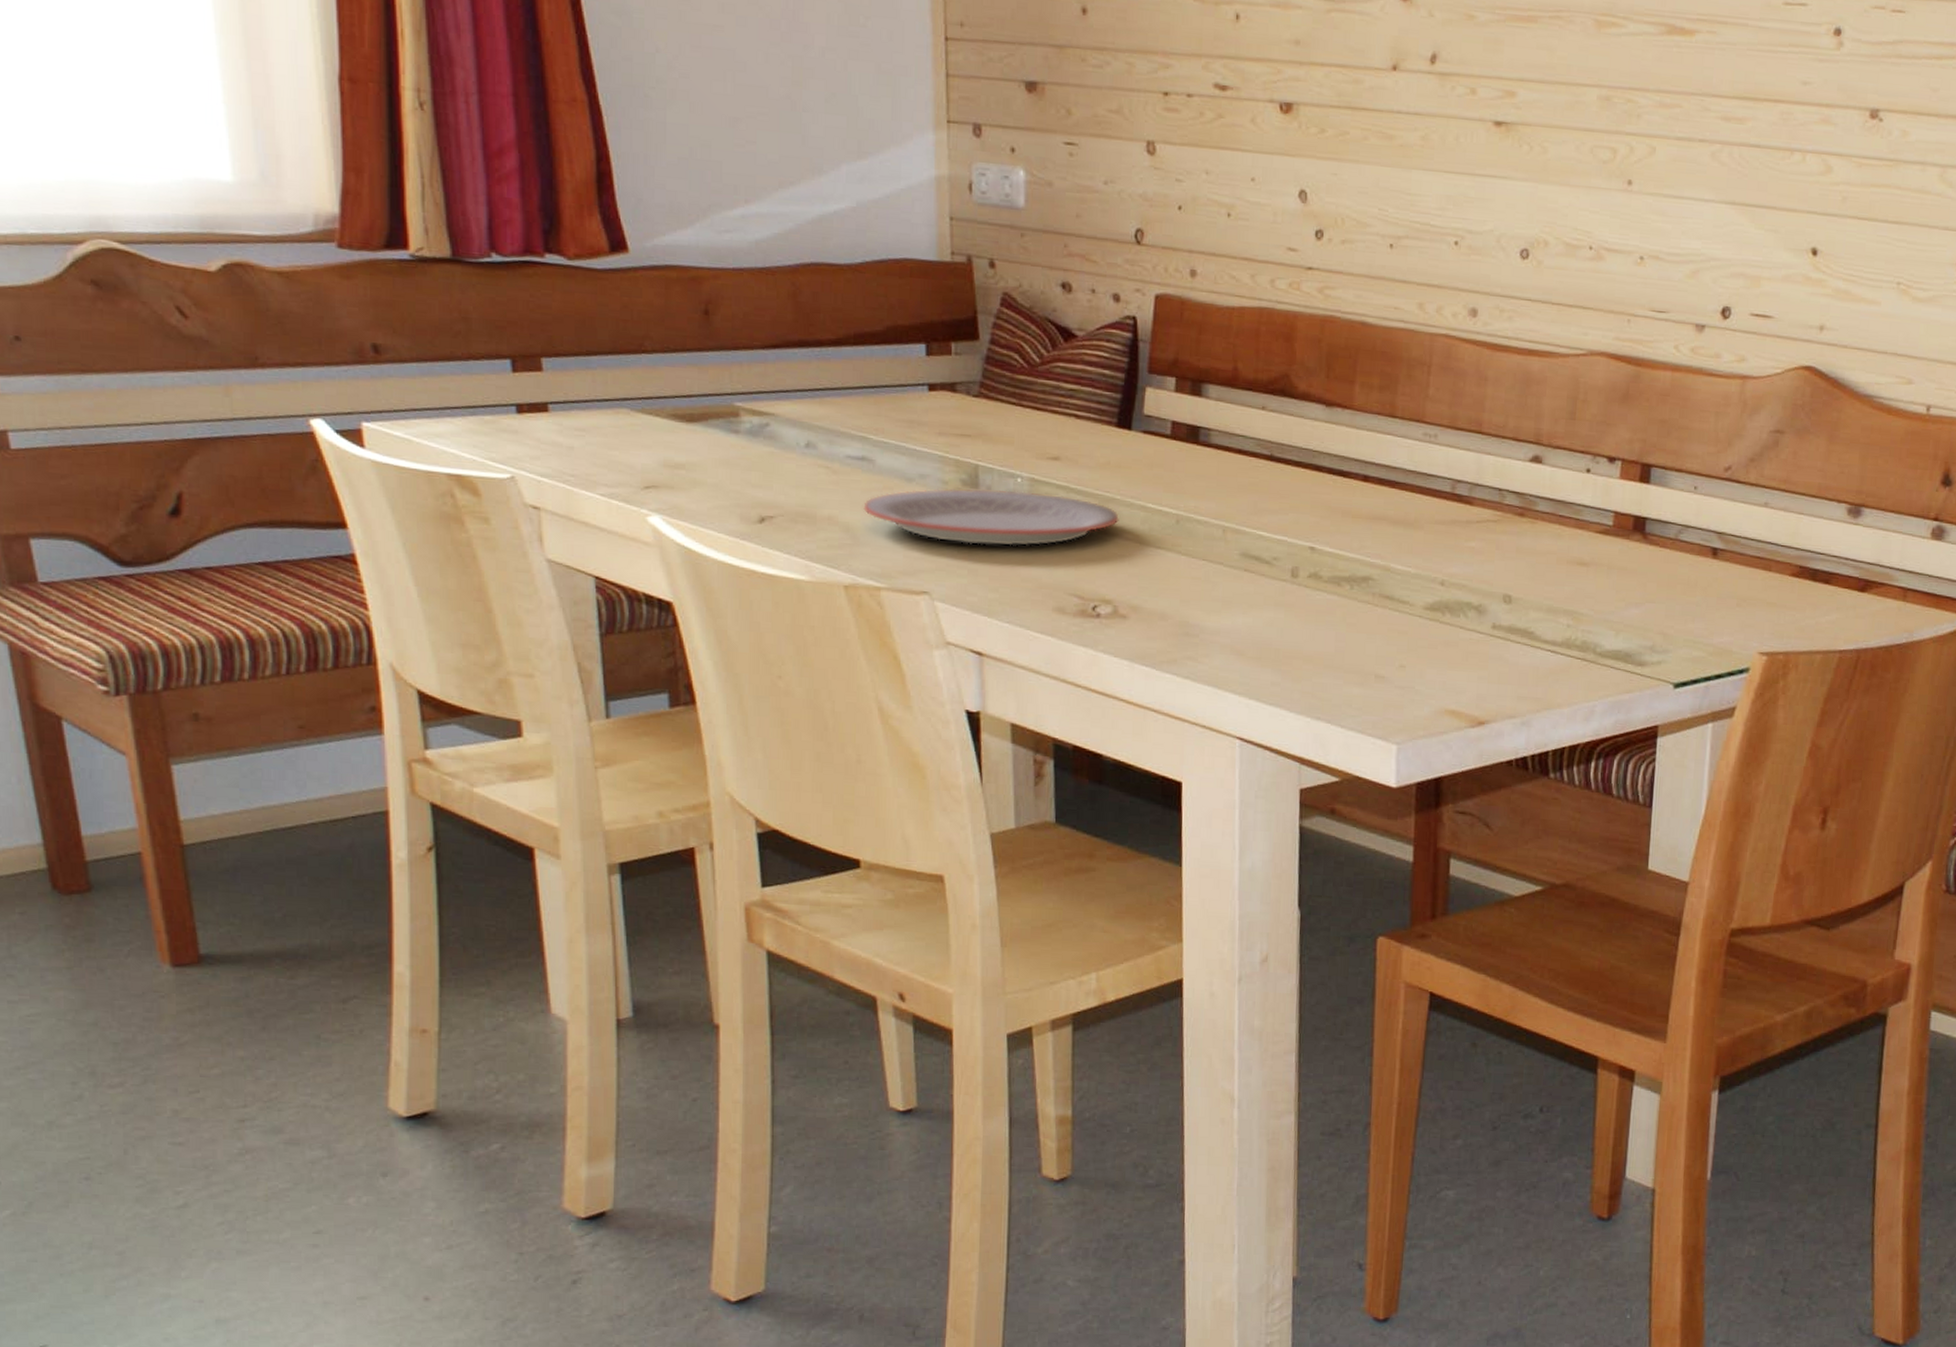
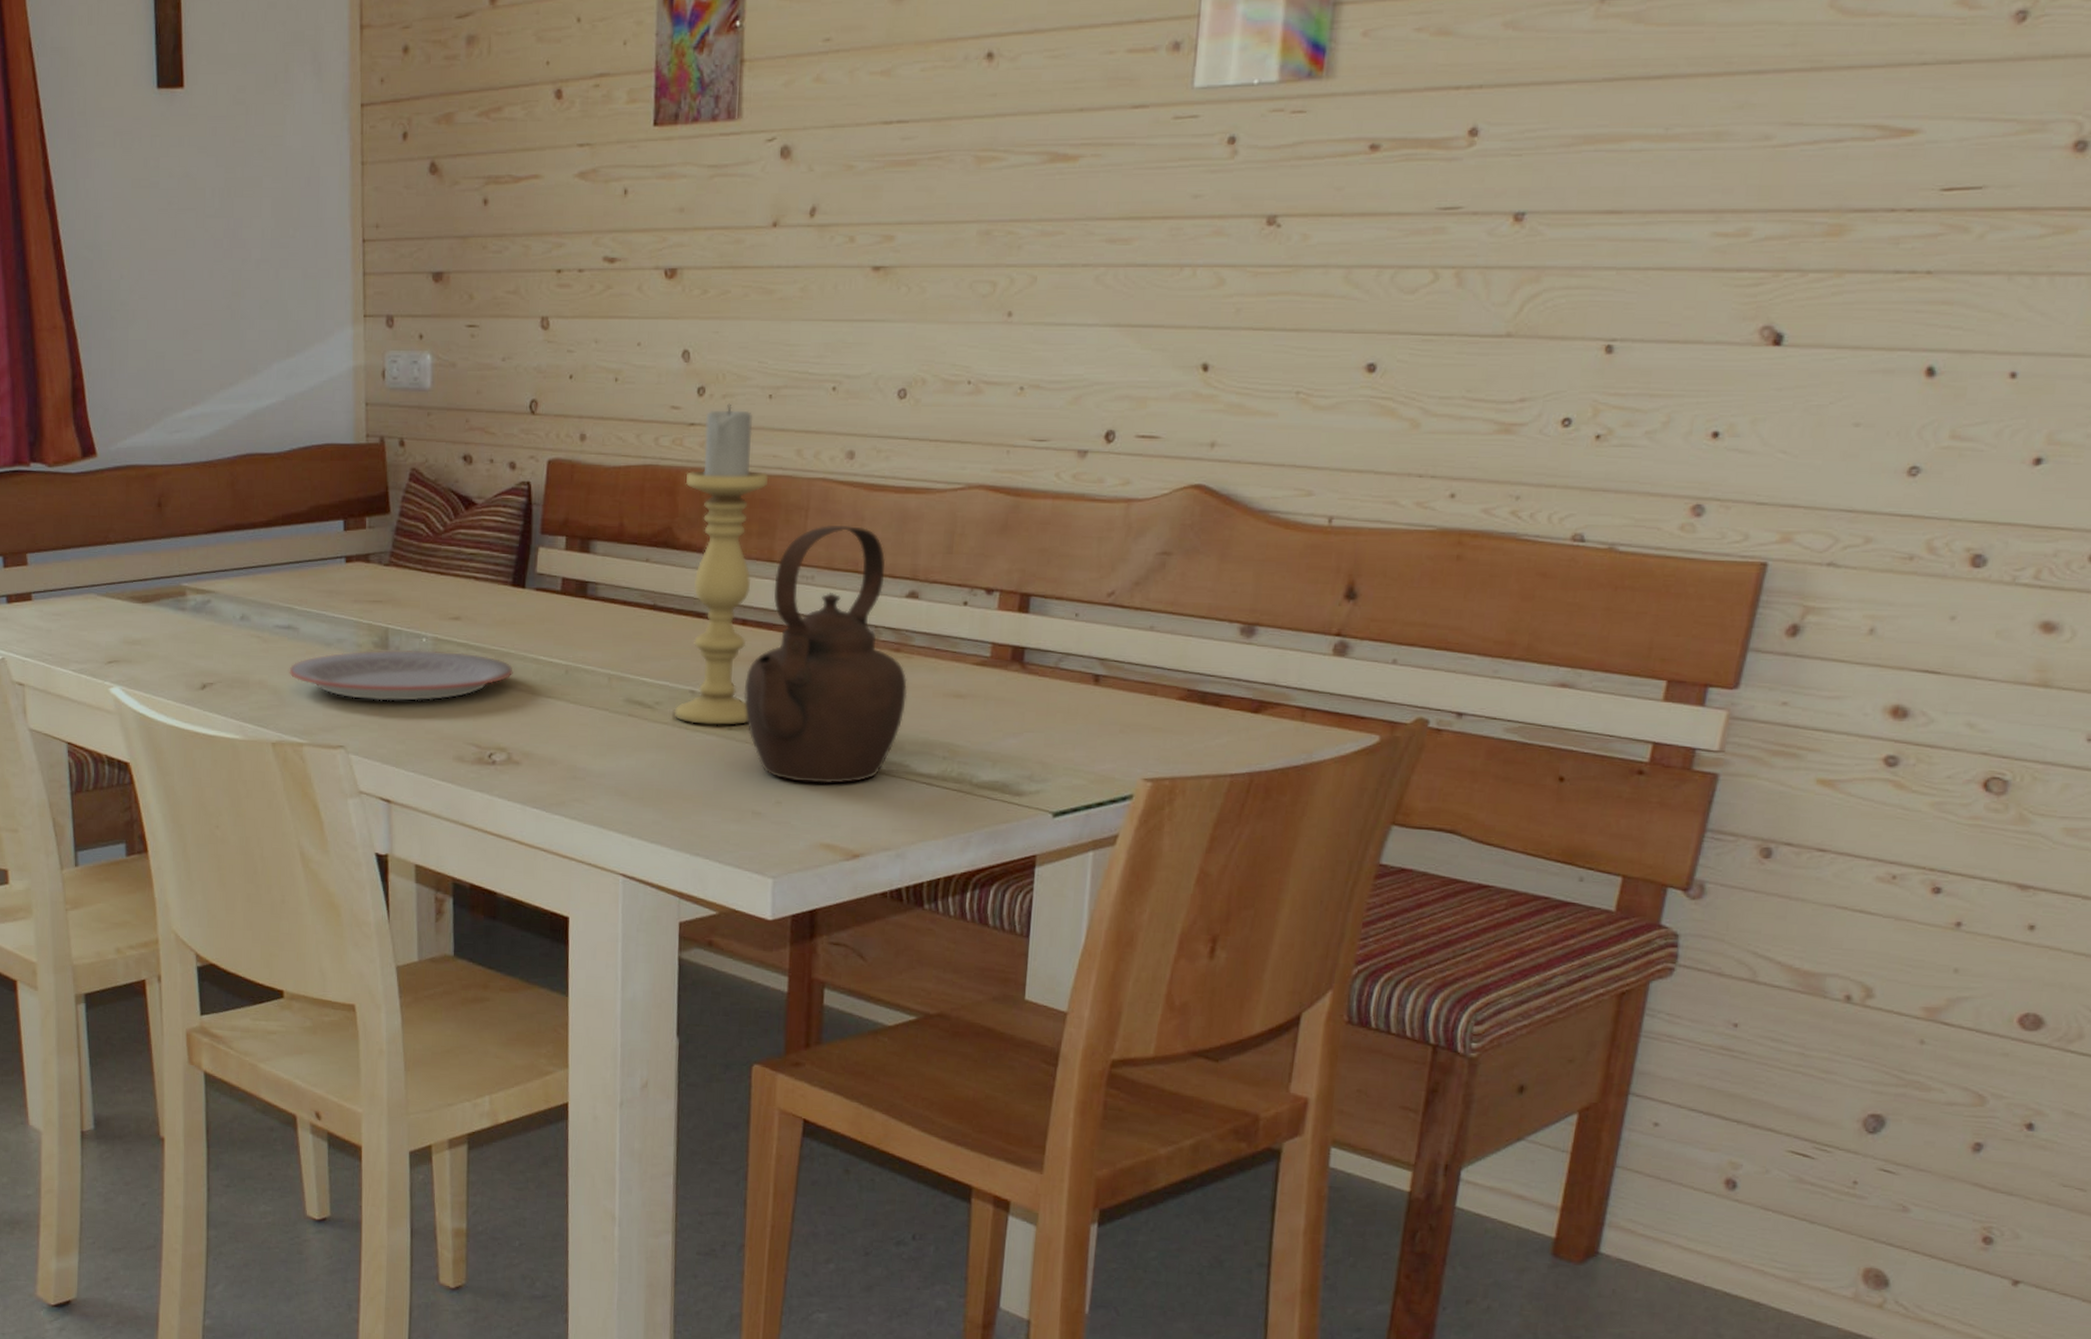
candle holder: none [1293,250,1390,585] -> present [674,403,769,725]
teapot: none [1365,382,1532,649] -> present [743,524,908,784]

